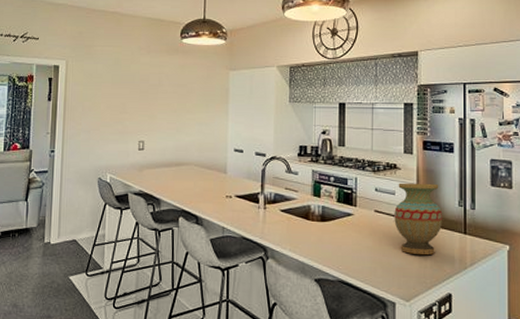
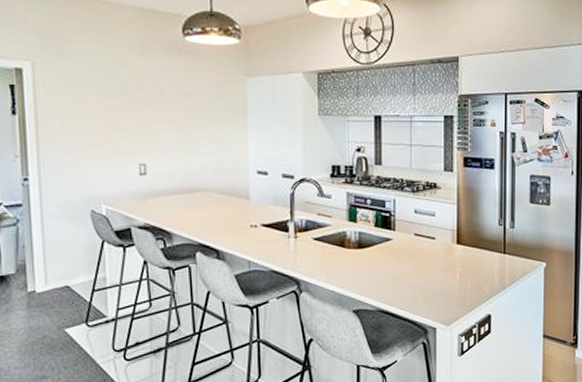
vase: present [394,182,443,255] -> none [434,202,483,277]

